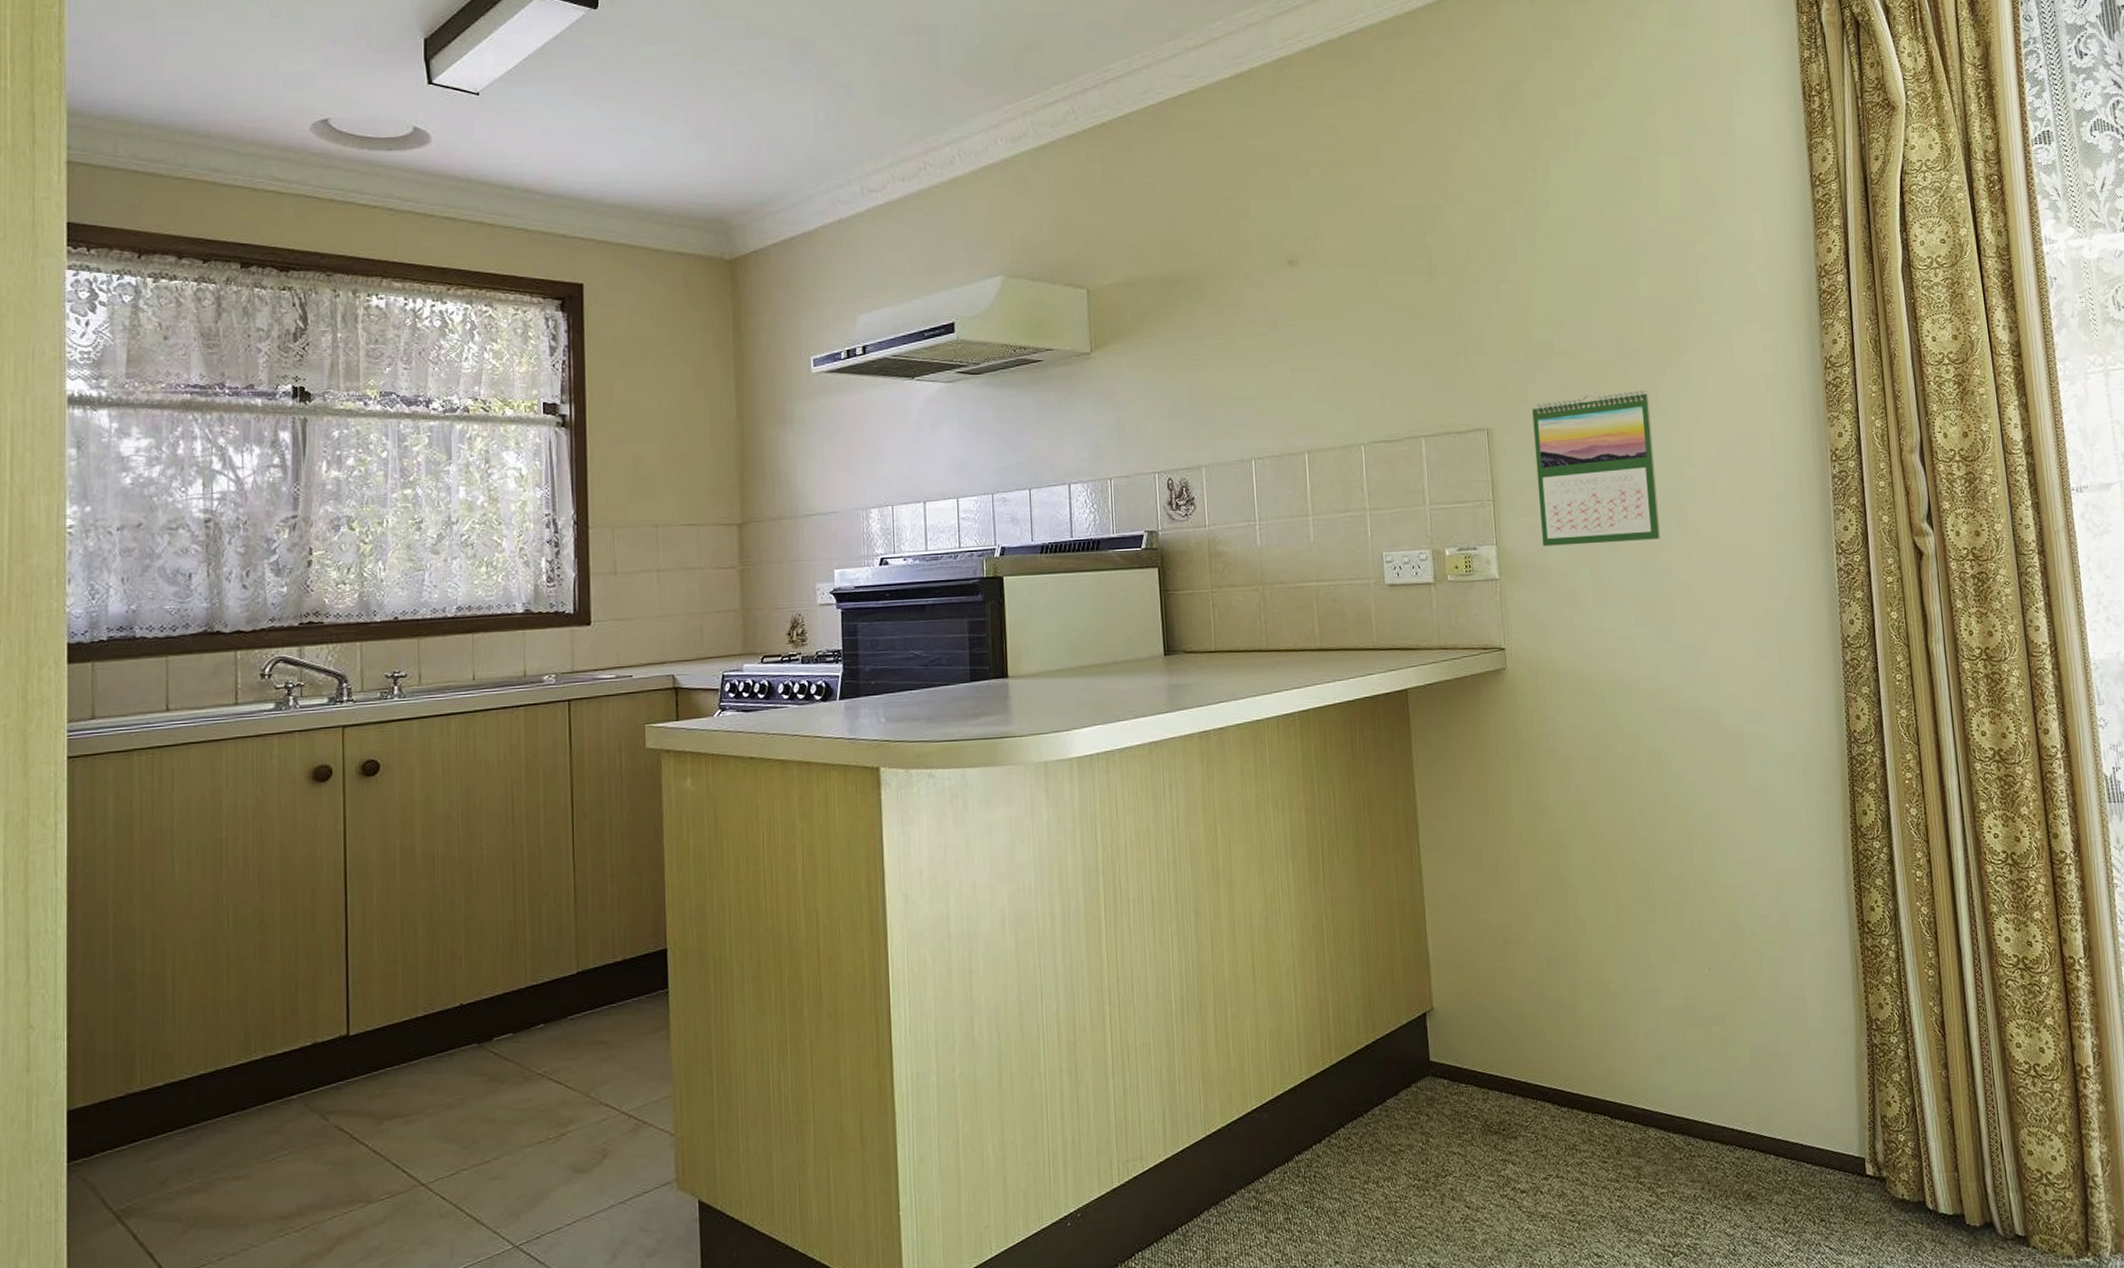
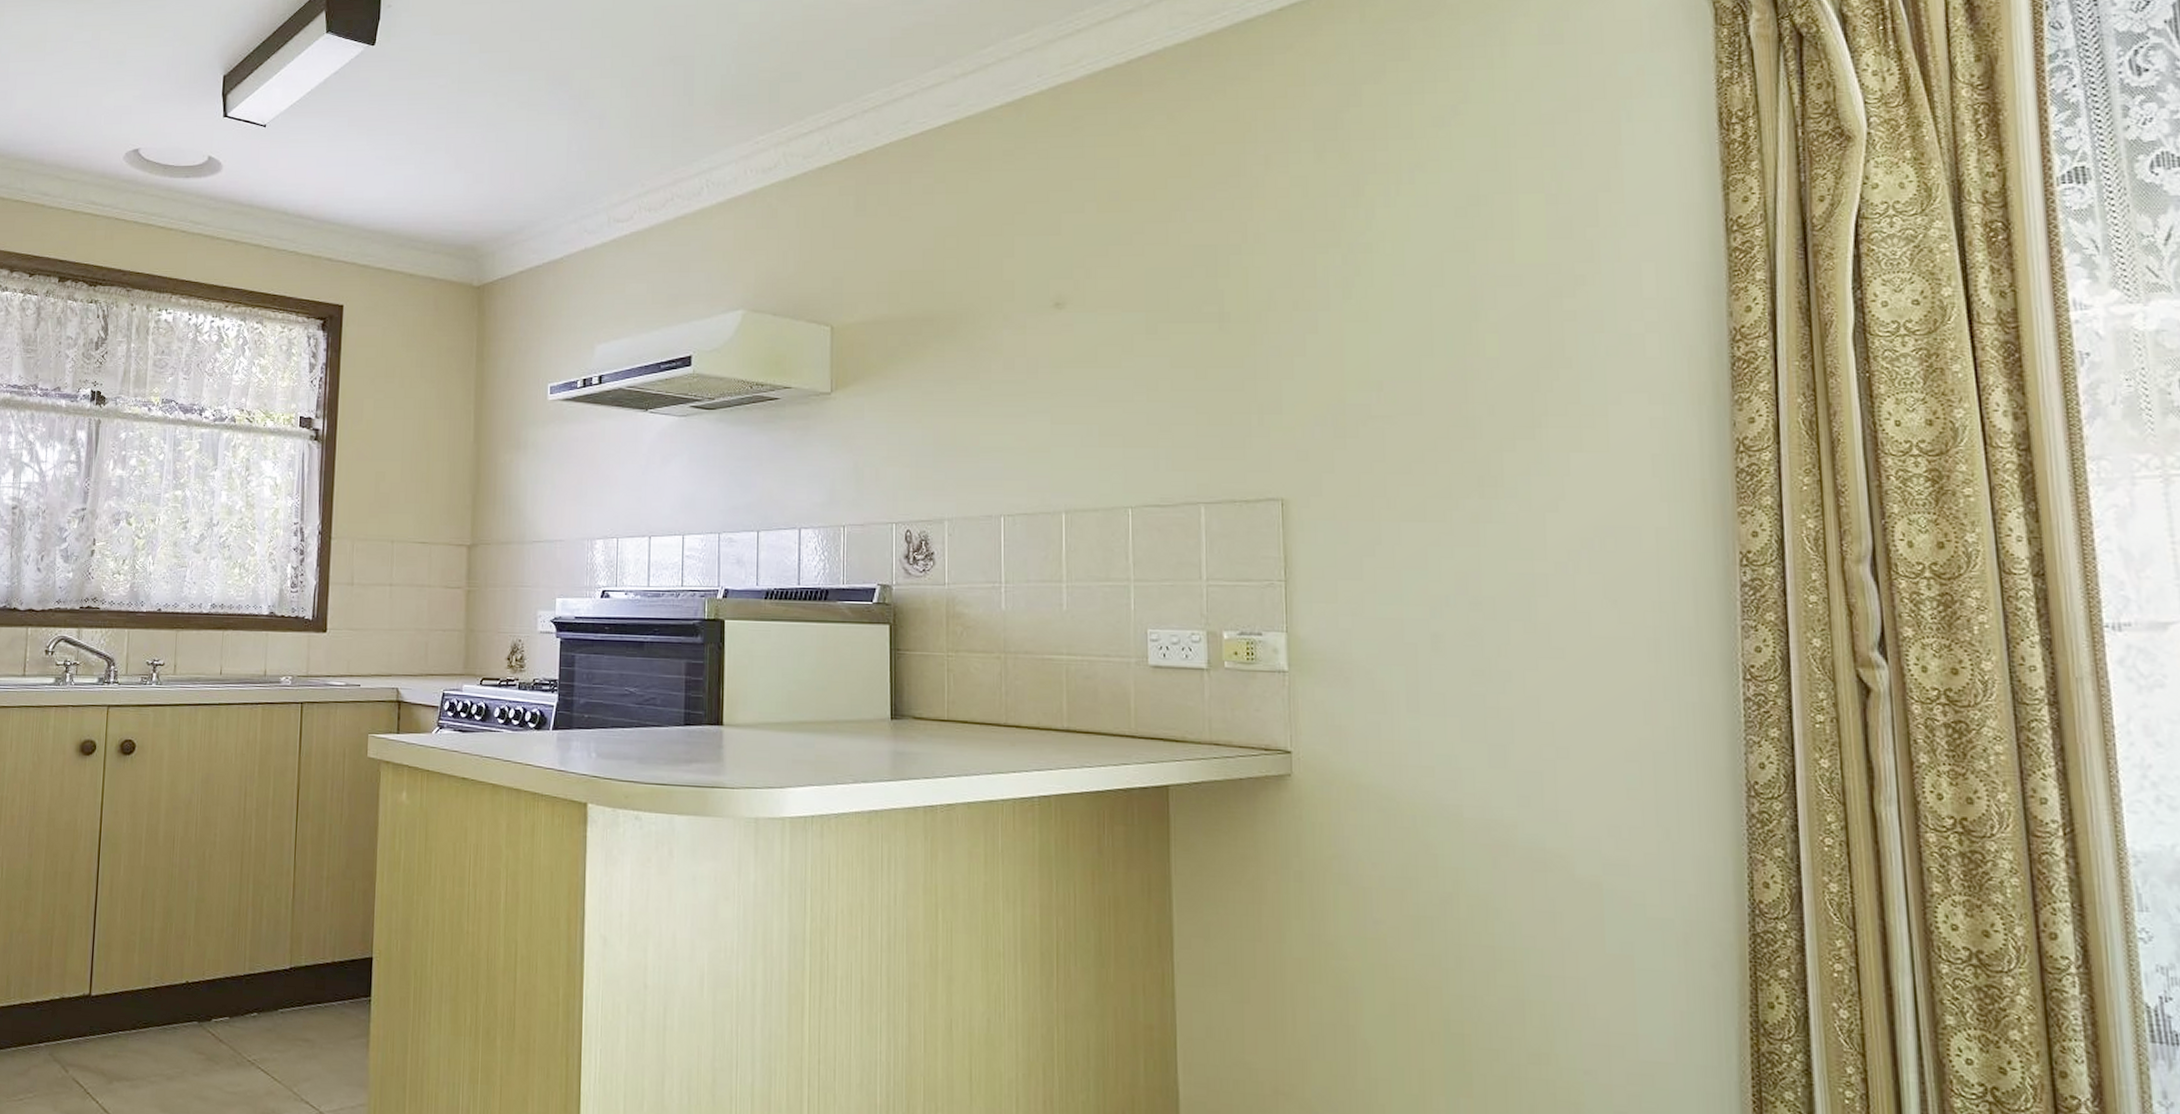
calendar: present [1532,389,1661,547] -> none [1339,465,1500,642]

